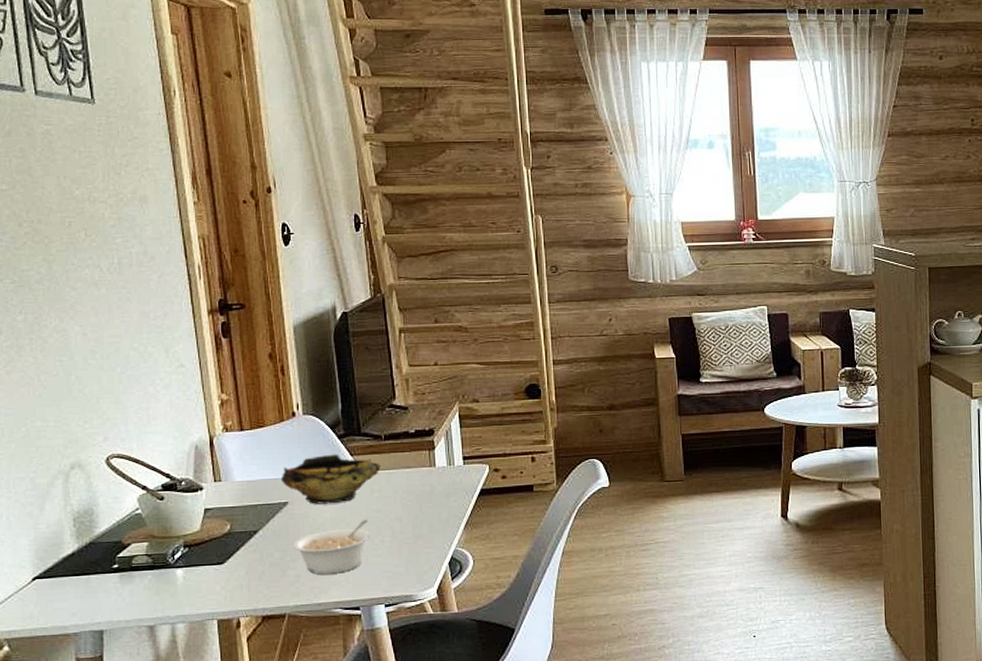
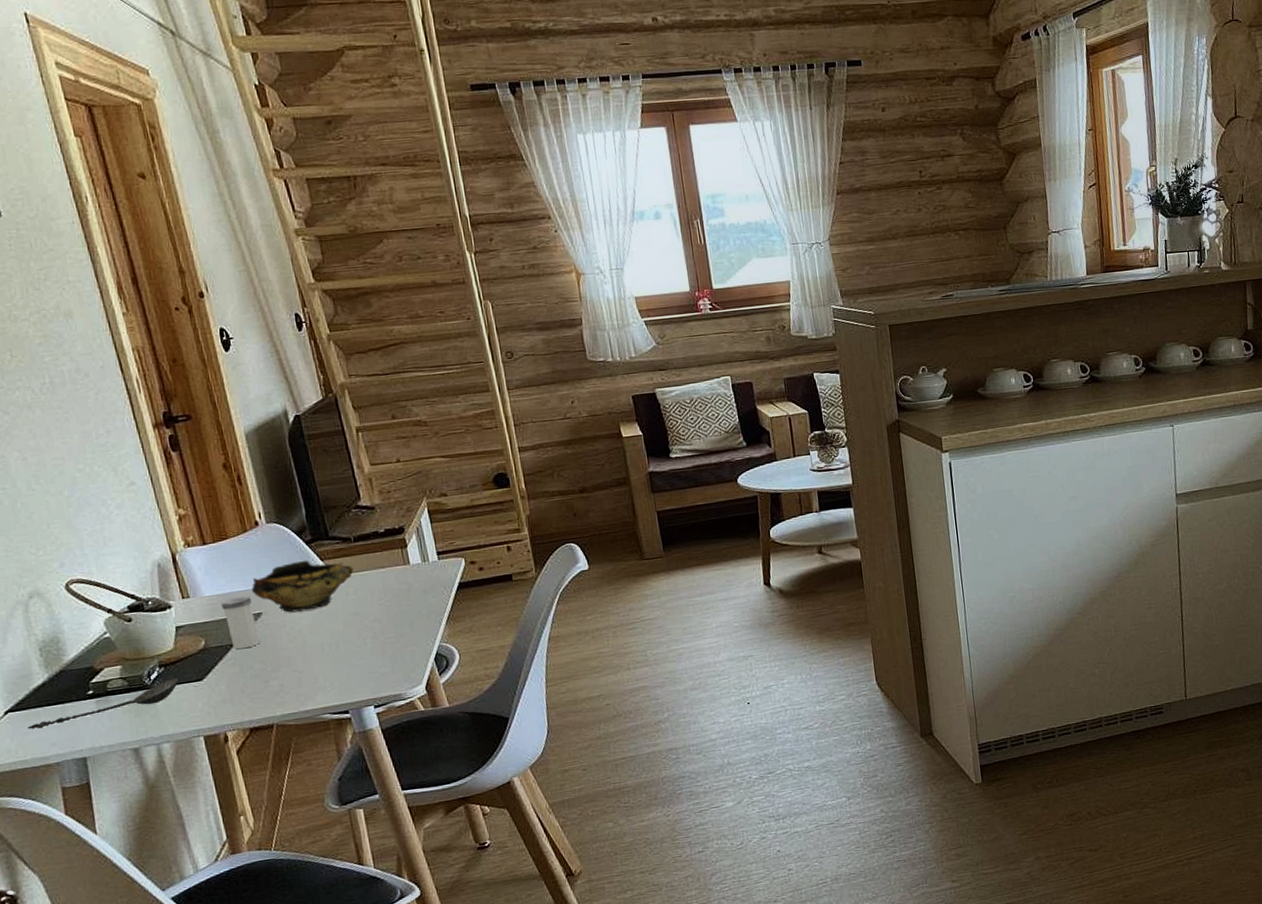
spoon: none [51,560,201,598] -> present [27,678,179,730]
salt shaker: none [251,484,282,537] -> present [221,596,260,649]
legume: present [293,520,370,575] -> none [272,623,351,682]

